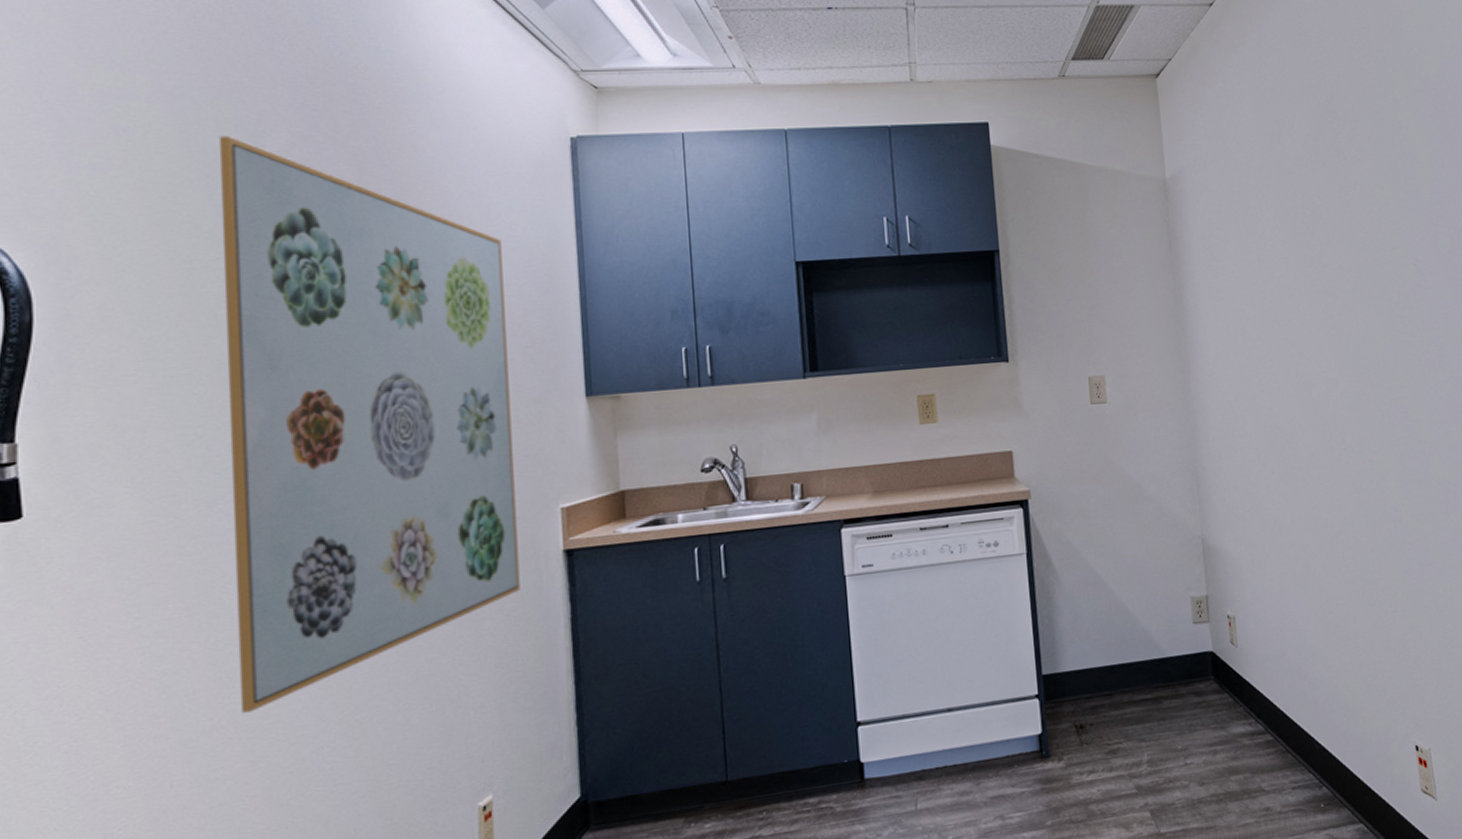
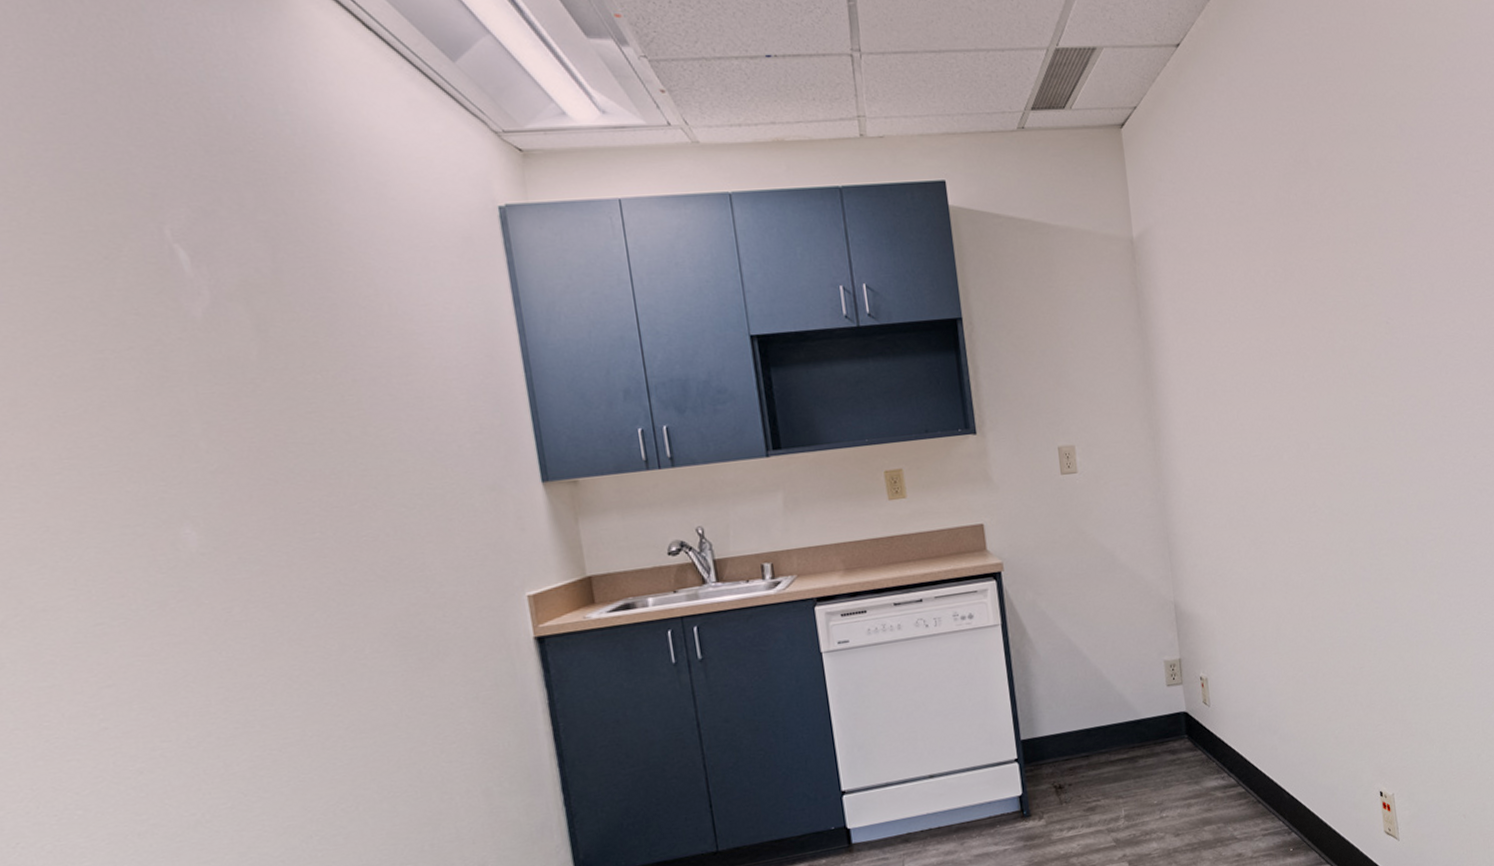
wall art: present [218,135,520,713] -> none [111,212,494,808]

